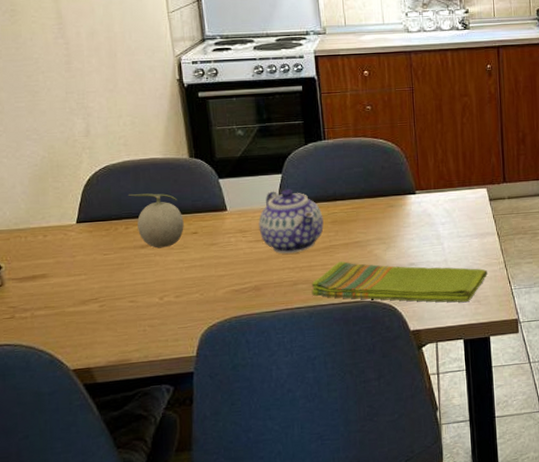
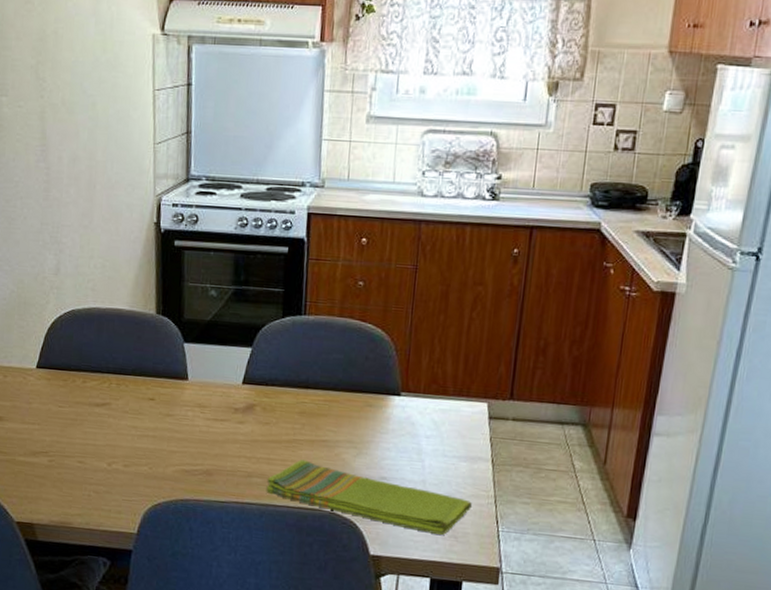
fruit: present [127,193,184,248] -> none [89,344,142,410]
teapot: present [258,189,324,254] -> none [219,366,291,441]

